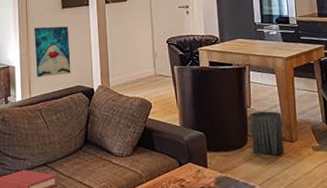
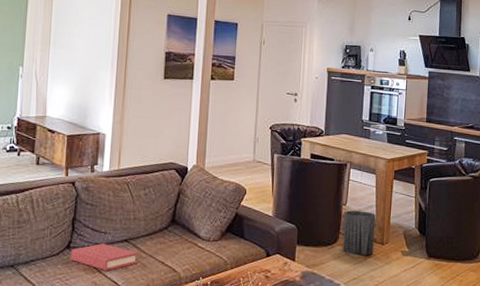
wall art: present [34,26,71,77] -> none [129,95,168,149]

